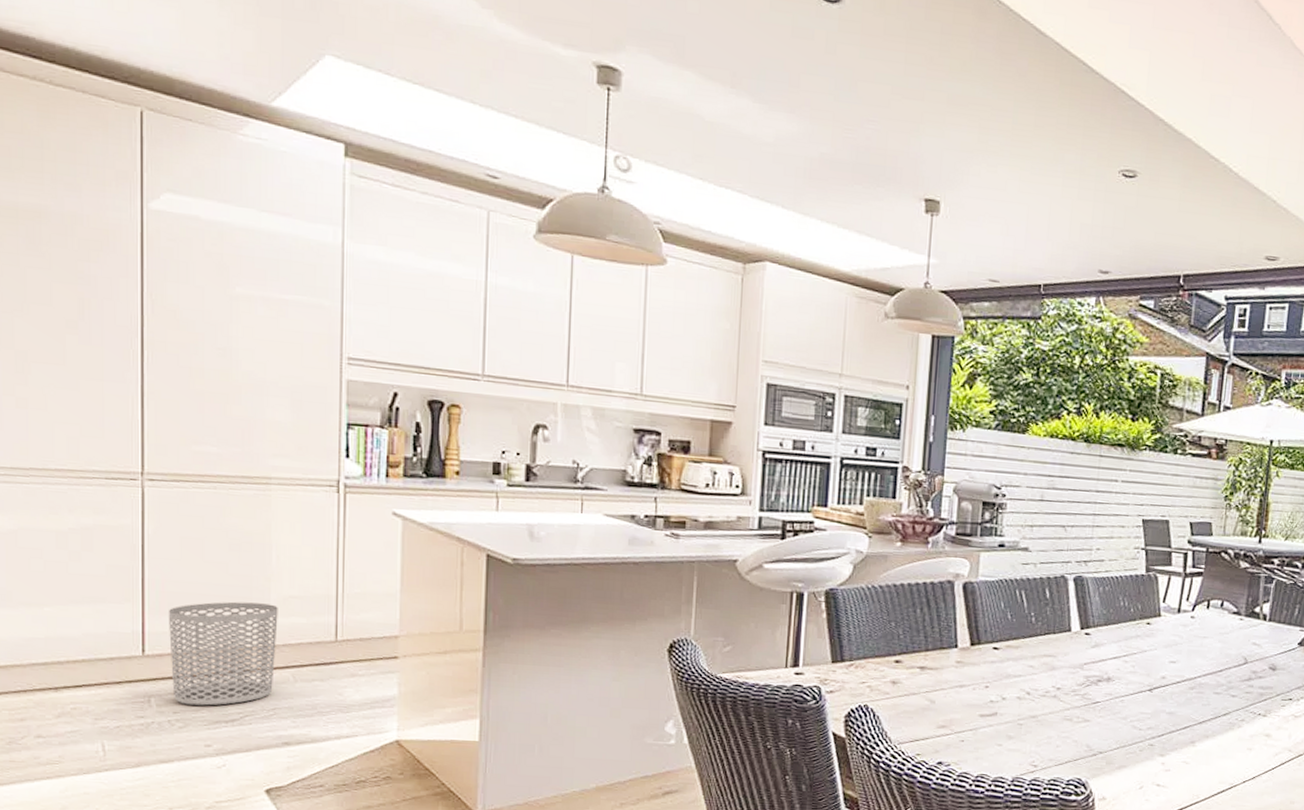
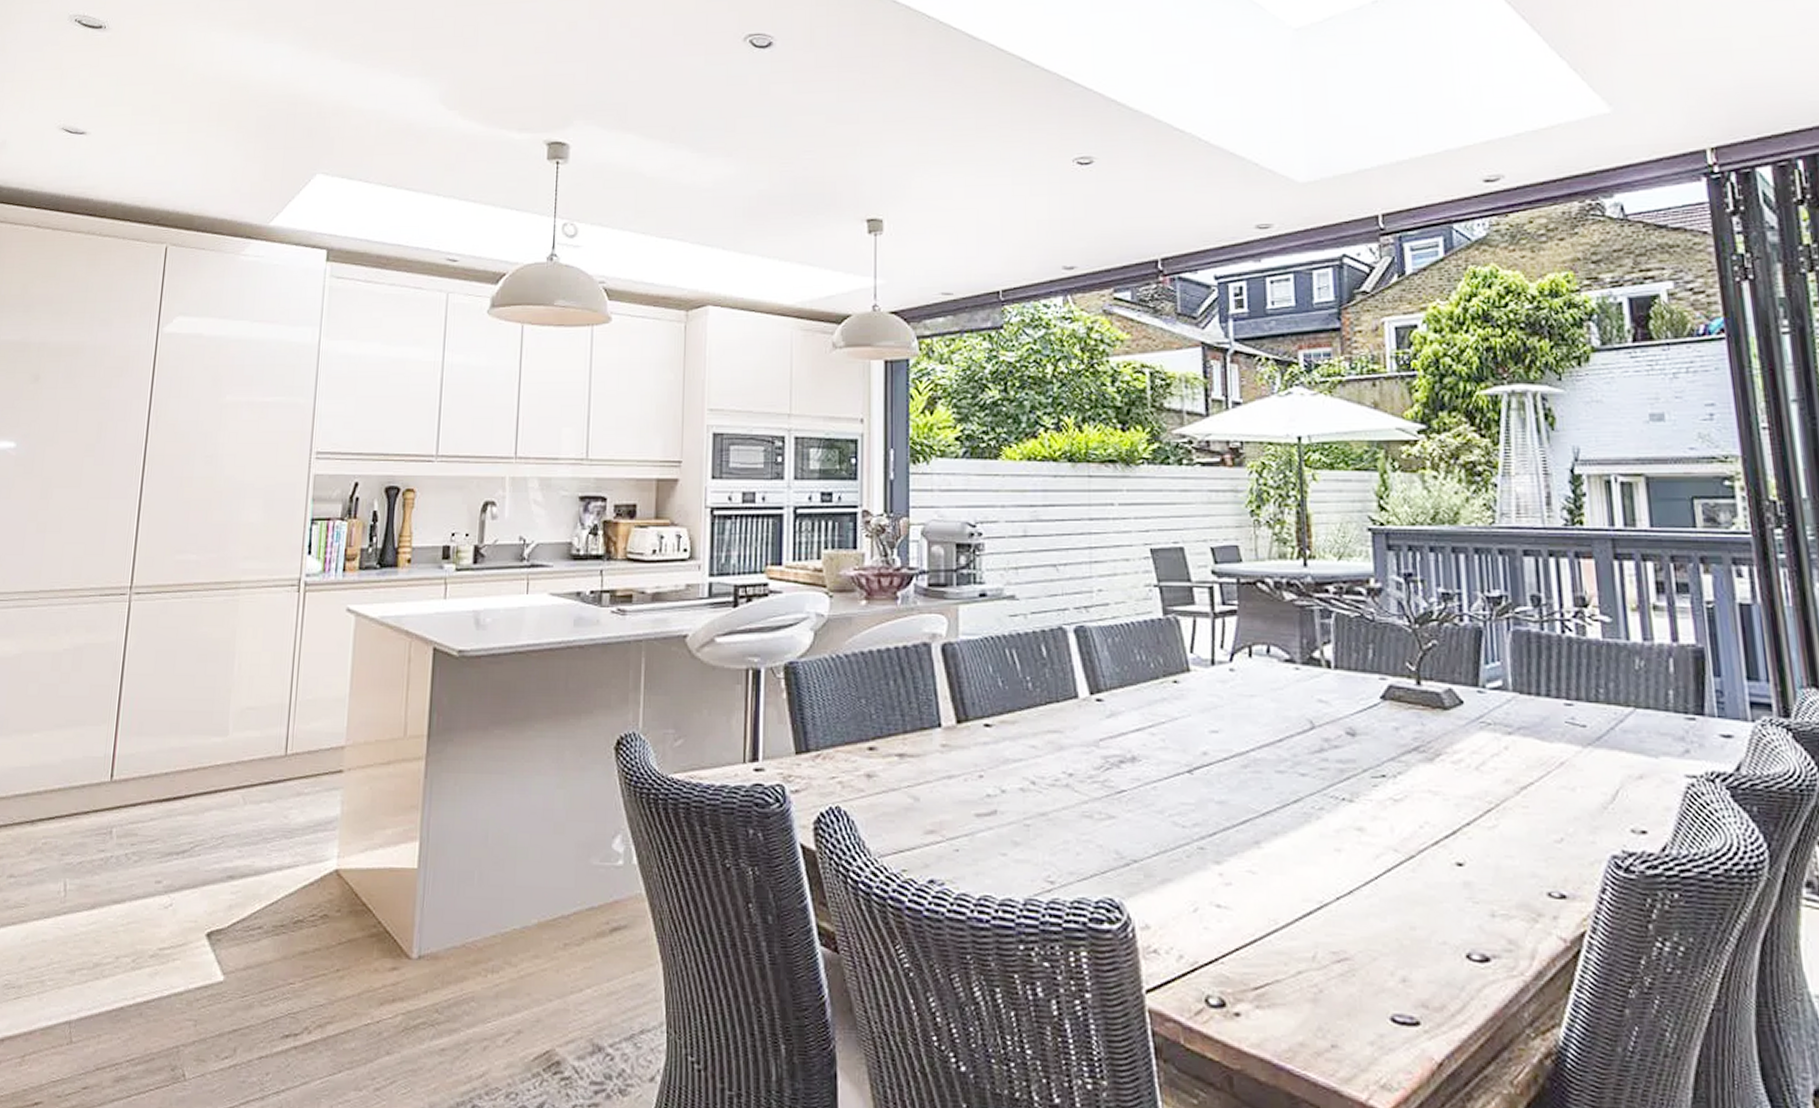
waste bin: present [168,601,278,706] -> none [133,717,236,836]

